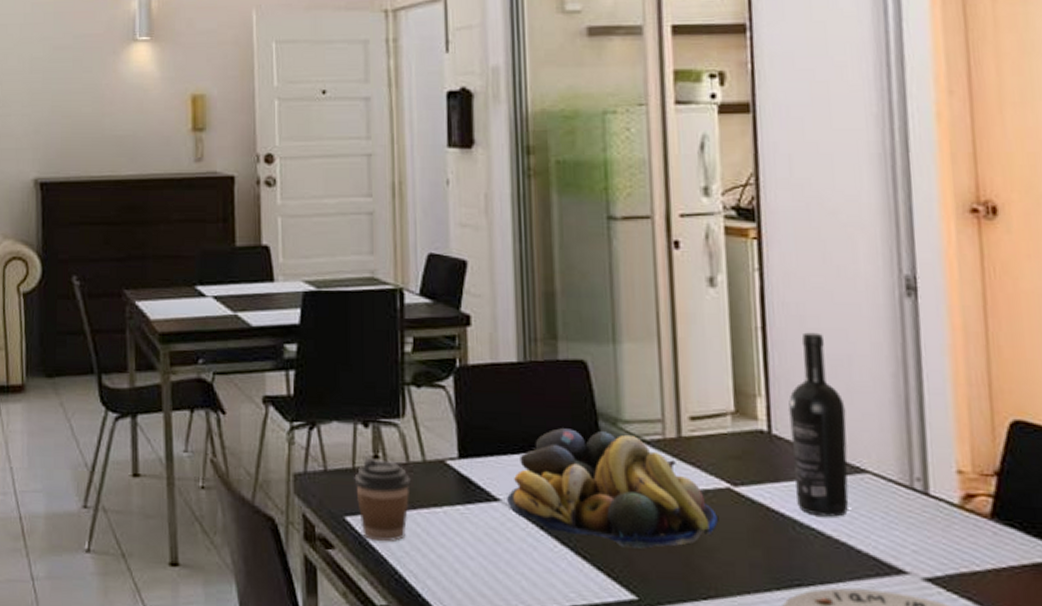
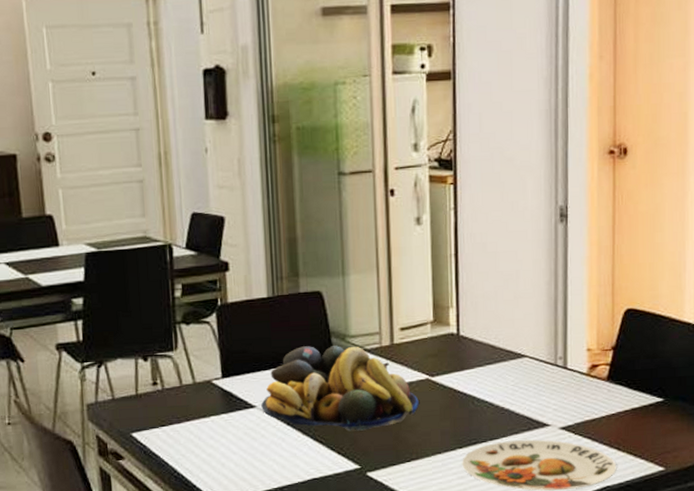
coffee cup: present [354,457,411,542] -> none [137,384,184,450]
wine bottle: present [789,332,849,517] -> none [473,255,513,392]

